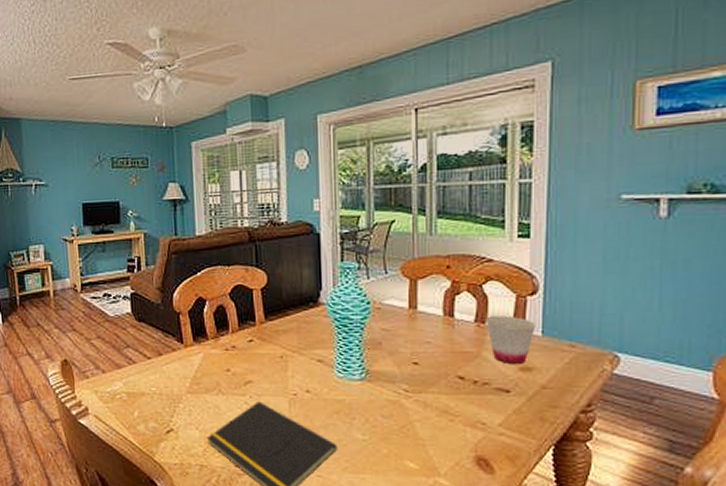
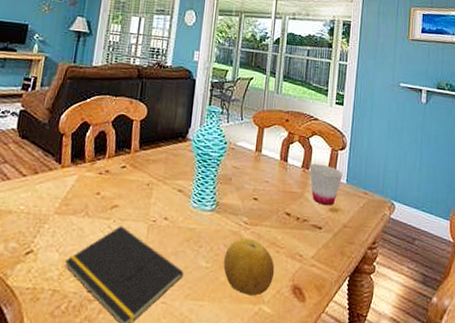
fruit: none [384,407,450,468] -> present [223,237,275,296]

